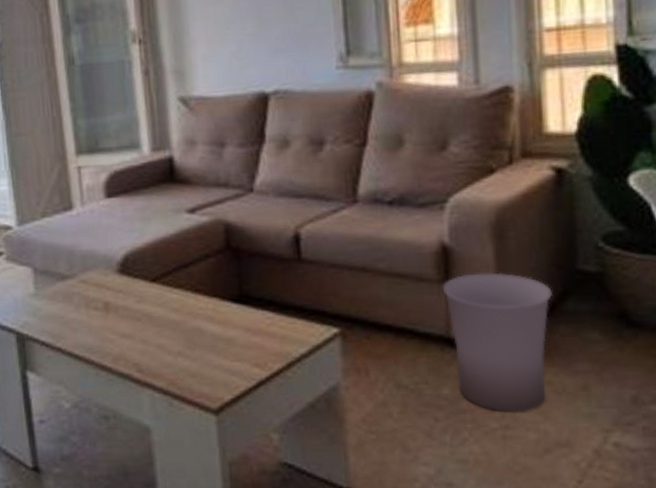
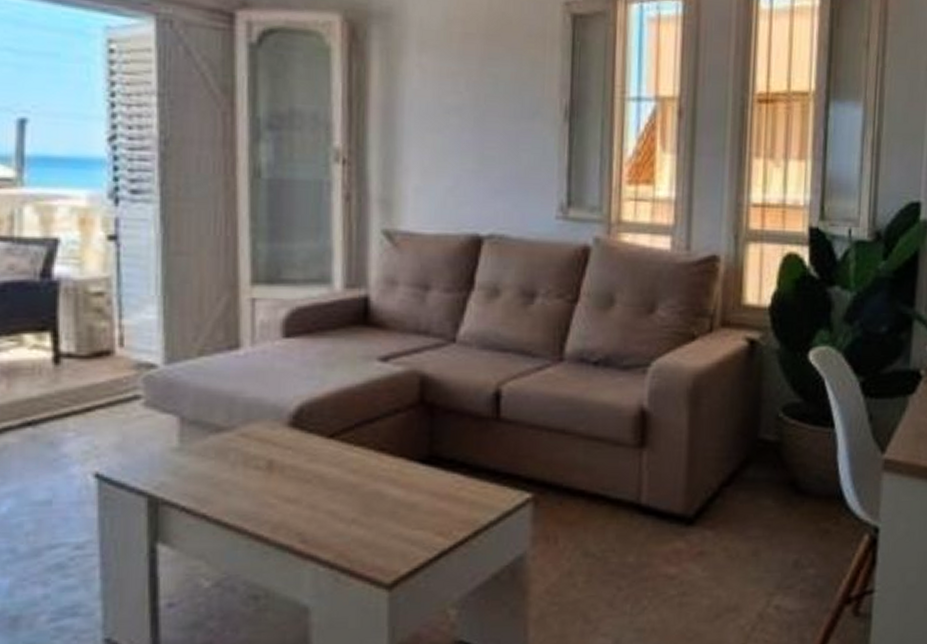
waste bin: present [442,272,552,413] -> none [637,439,736,579]

